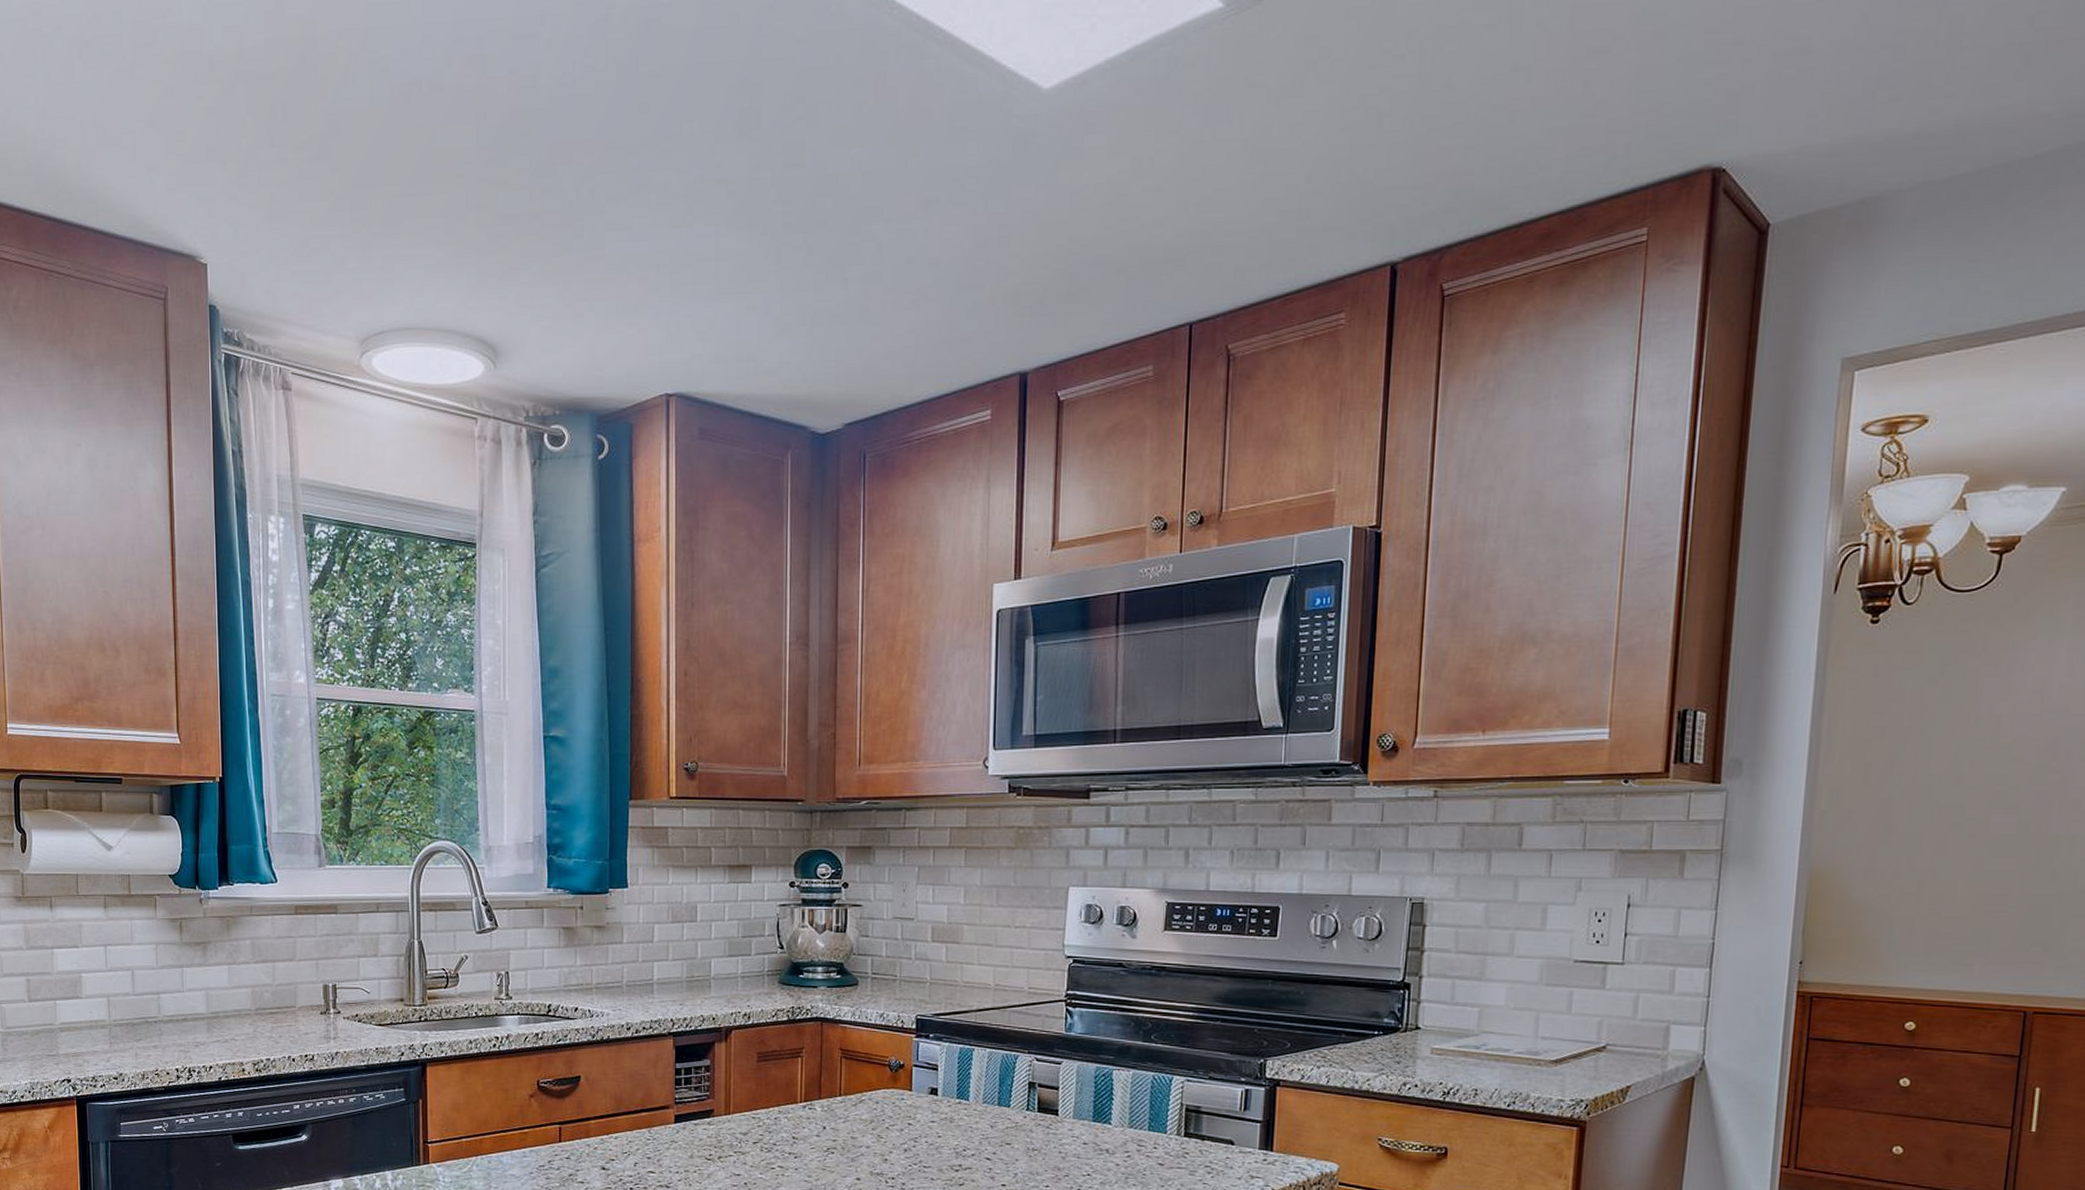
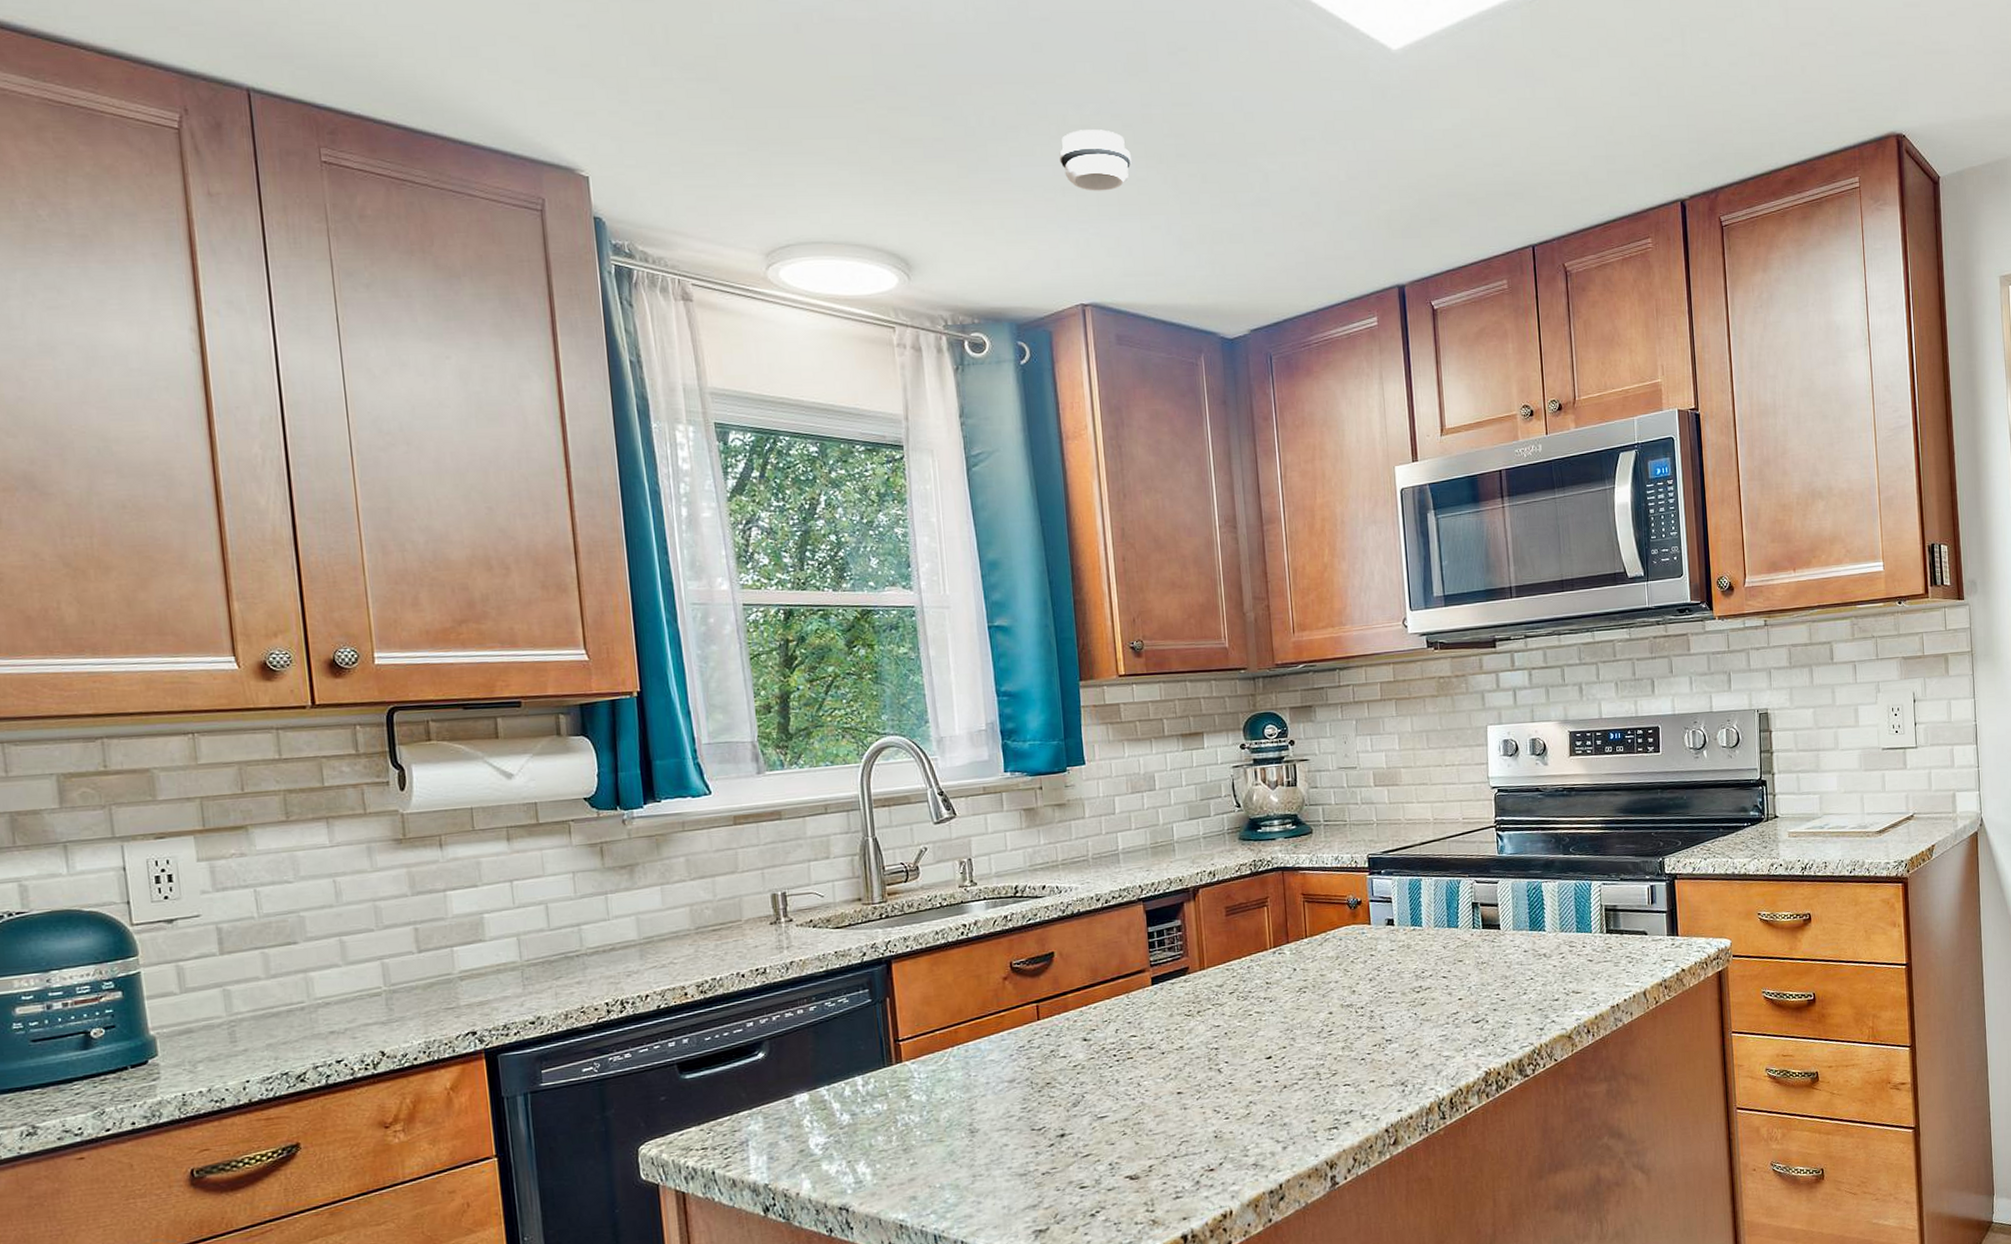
smoke detector: none [657,198,733,268] -> present [1059,129,1131,191]

